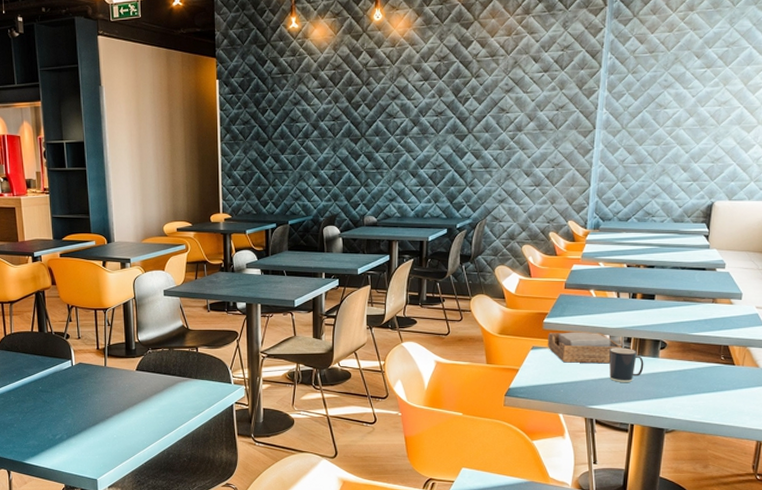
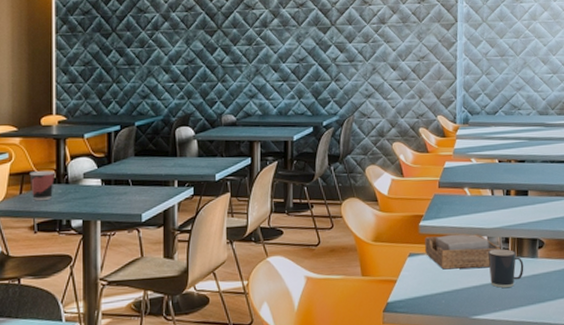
cup: none [202,261,223,286] -> present [29,171,55,201]

